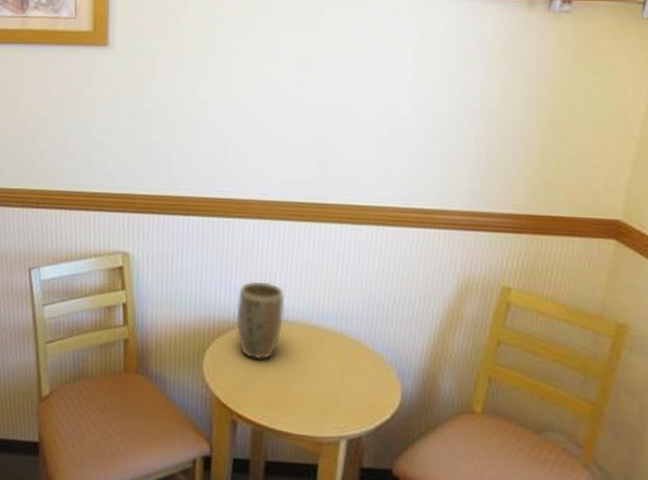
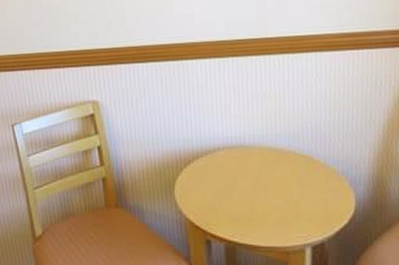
plant pot: present [236,280,285,361] -> none [198,113,242,184]

